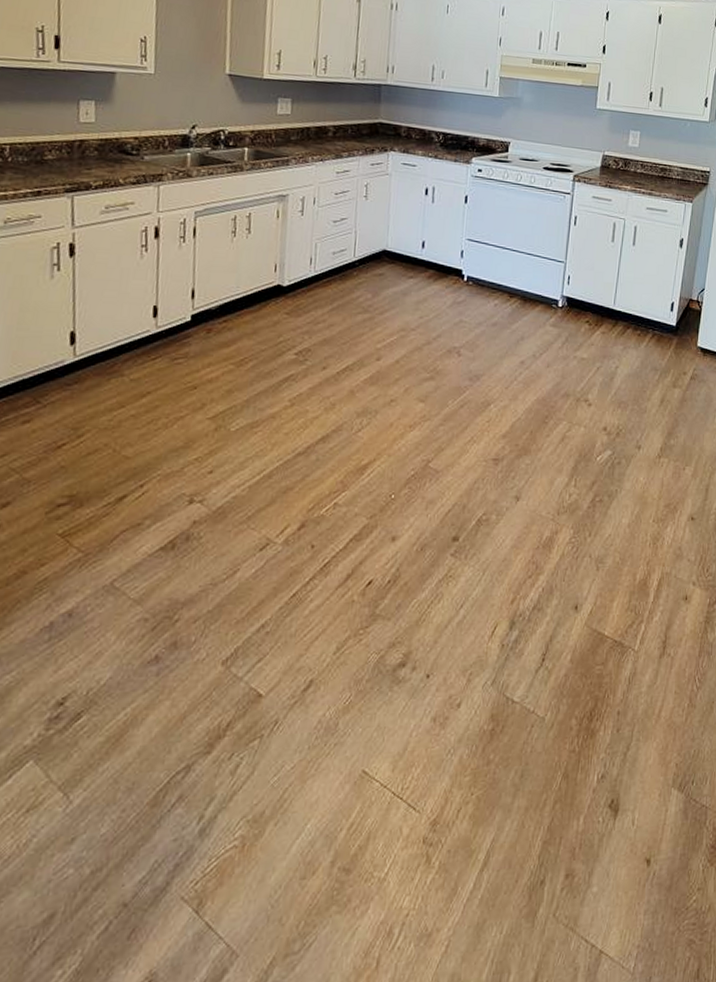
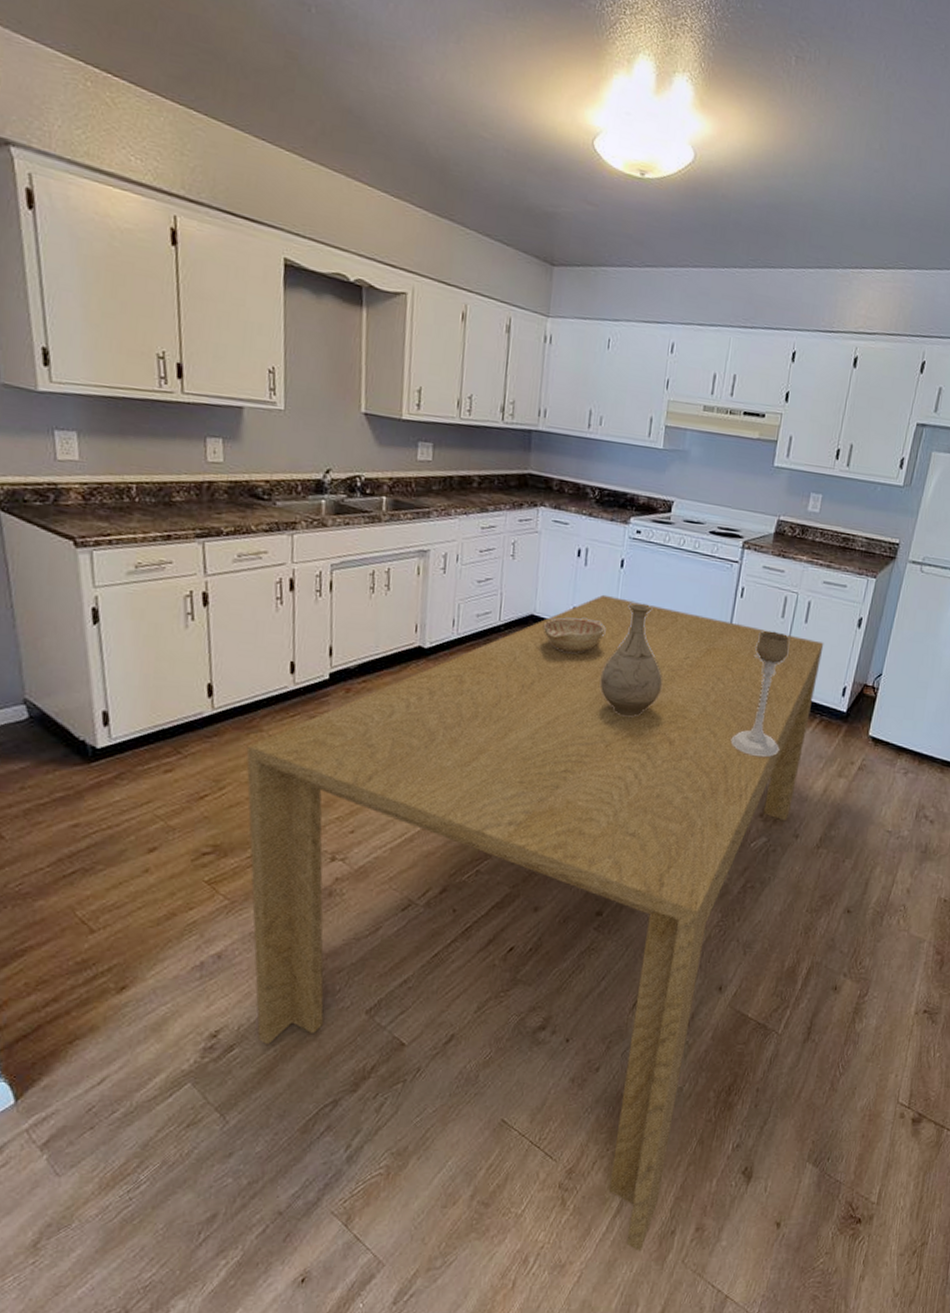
dining table: none [106,228,651,909] -> present [246,594,824,1252]
decorative bowl: none [395,251,453,285] -> present [543,618,606,654]
vase: none [449,234,507,342] -> present [599,602,662,717]
candle holder: none [572,254,621,373] -> present [730,630,790,758]

